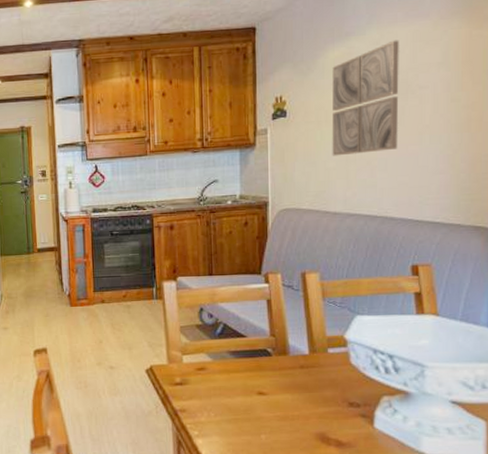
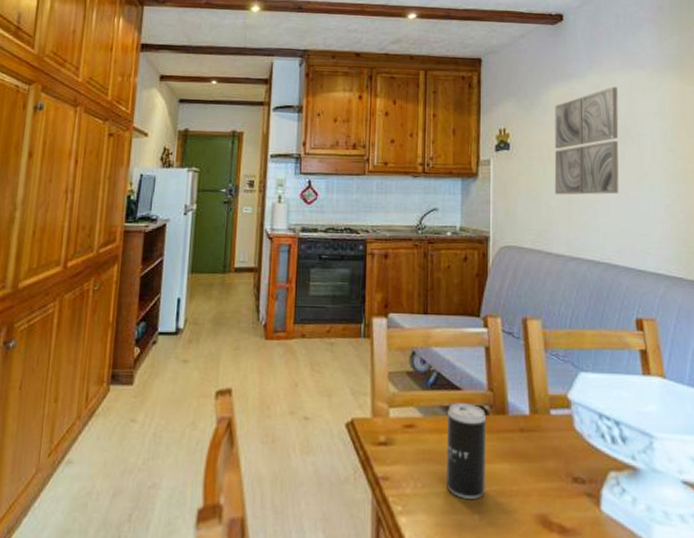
beverage can: none [234,348,270,423] -> present [445,403,487,499]

